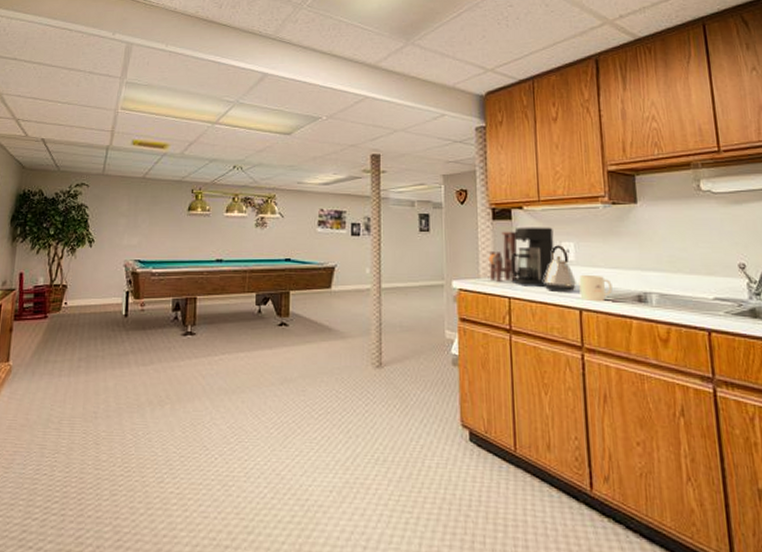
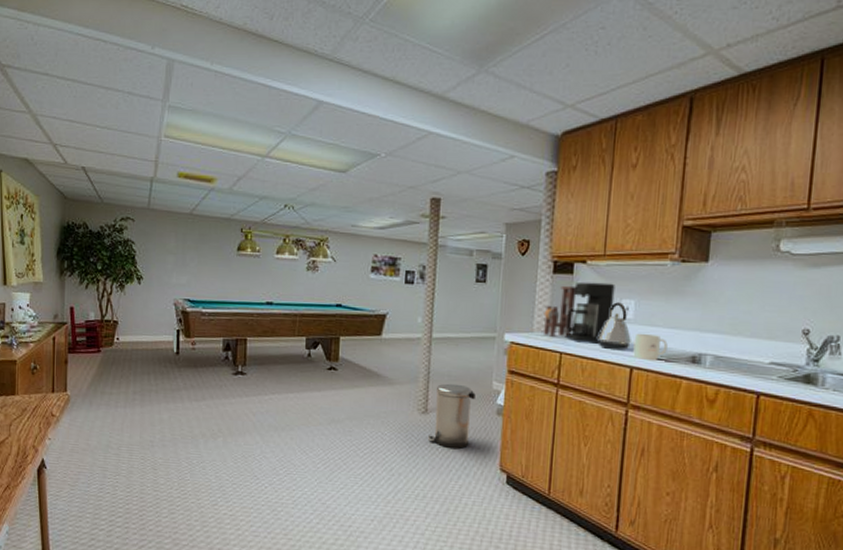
pedal bin: none [385,334,429,405] -> present [428,383,476,449]

